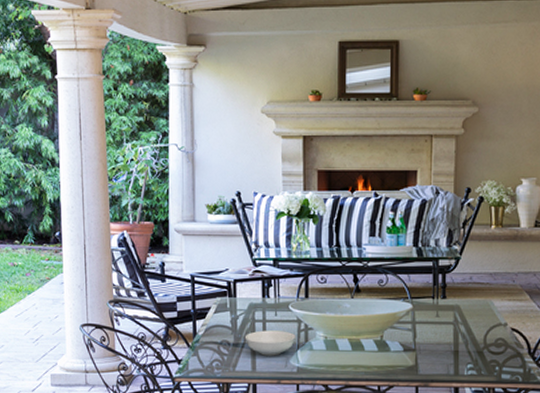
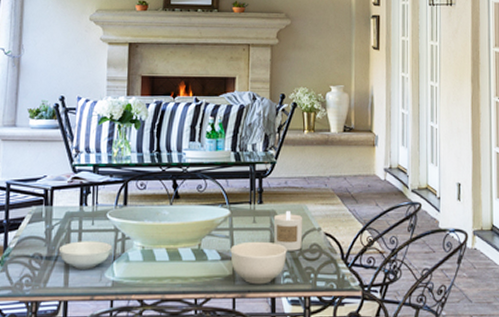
bowl: none [413,334,471,375] -> present [230,241,287,284]
candle: none [457,306,489,345] -> present [273,211,303,251]

